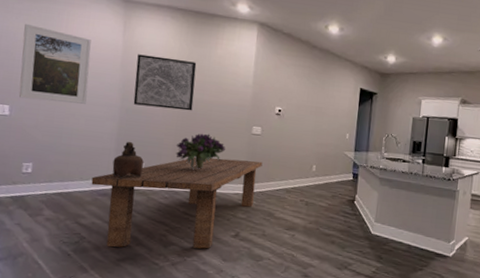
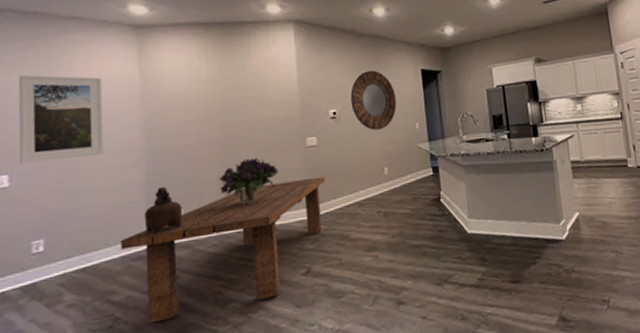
wall art: present [133,54,197,111] -> none [159,79,232,142]
home mirror: none [295,80,335,133] -> present [350,70,397,130]

